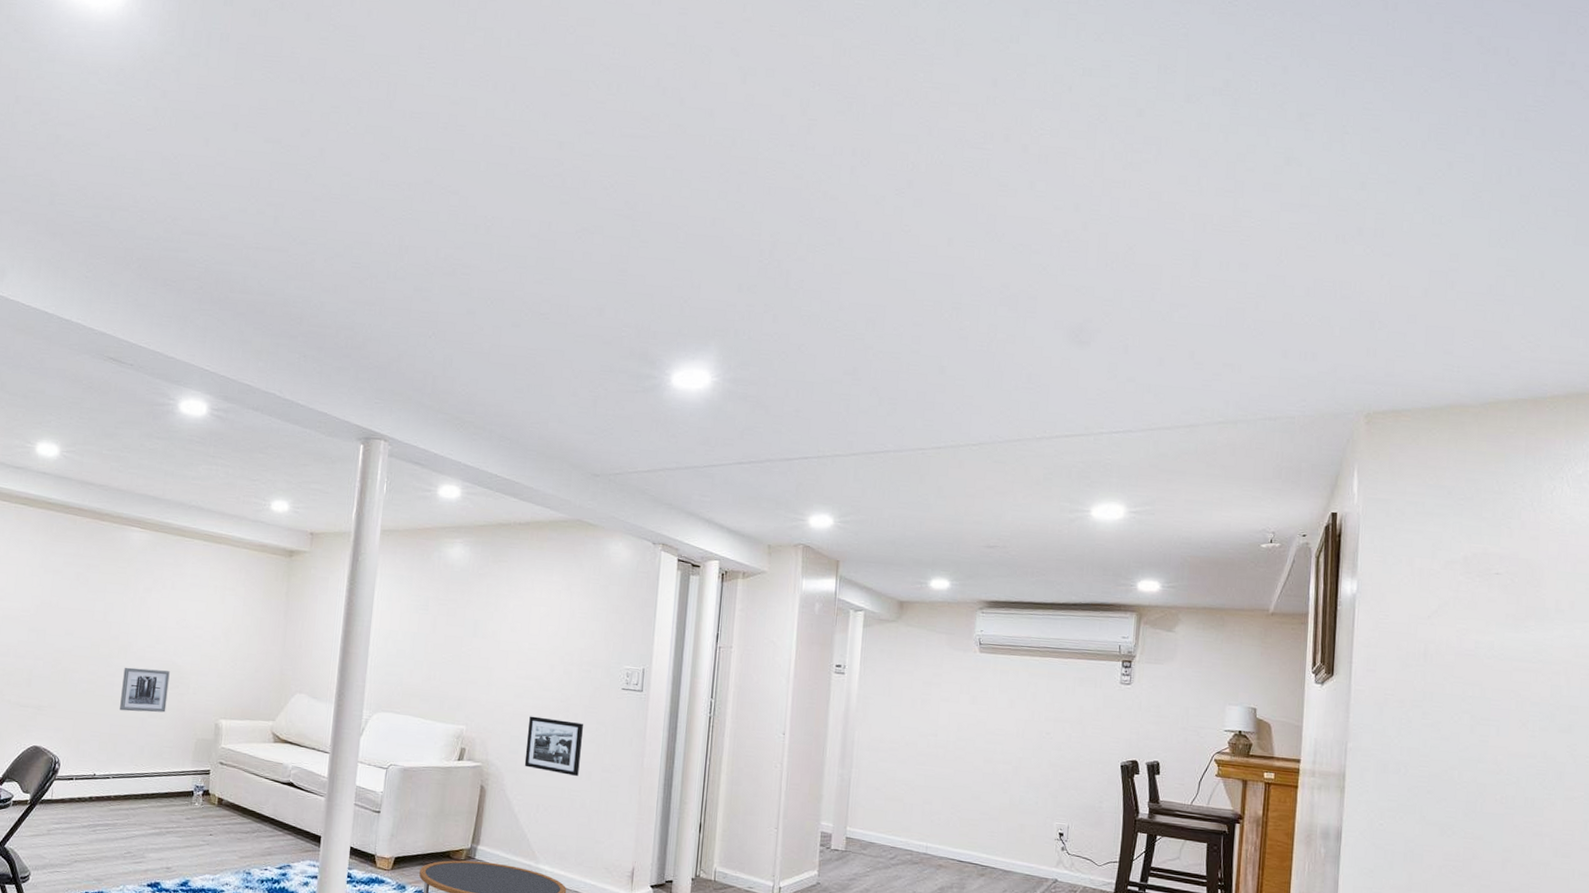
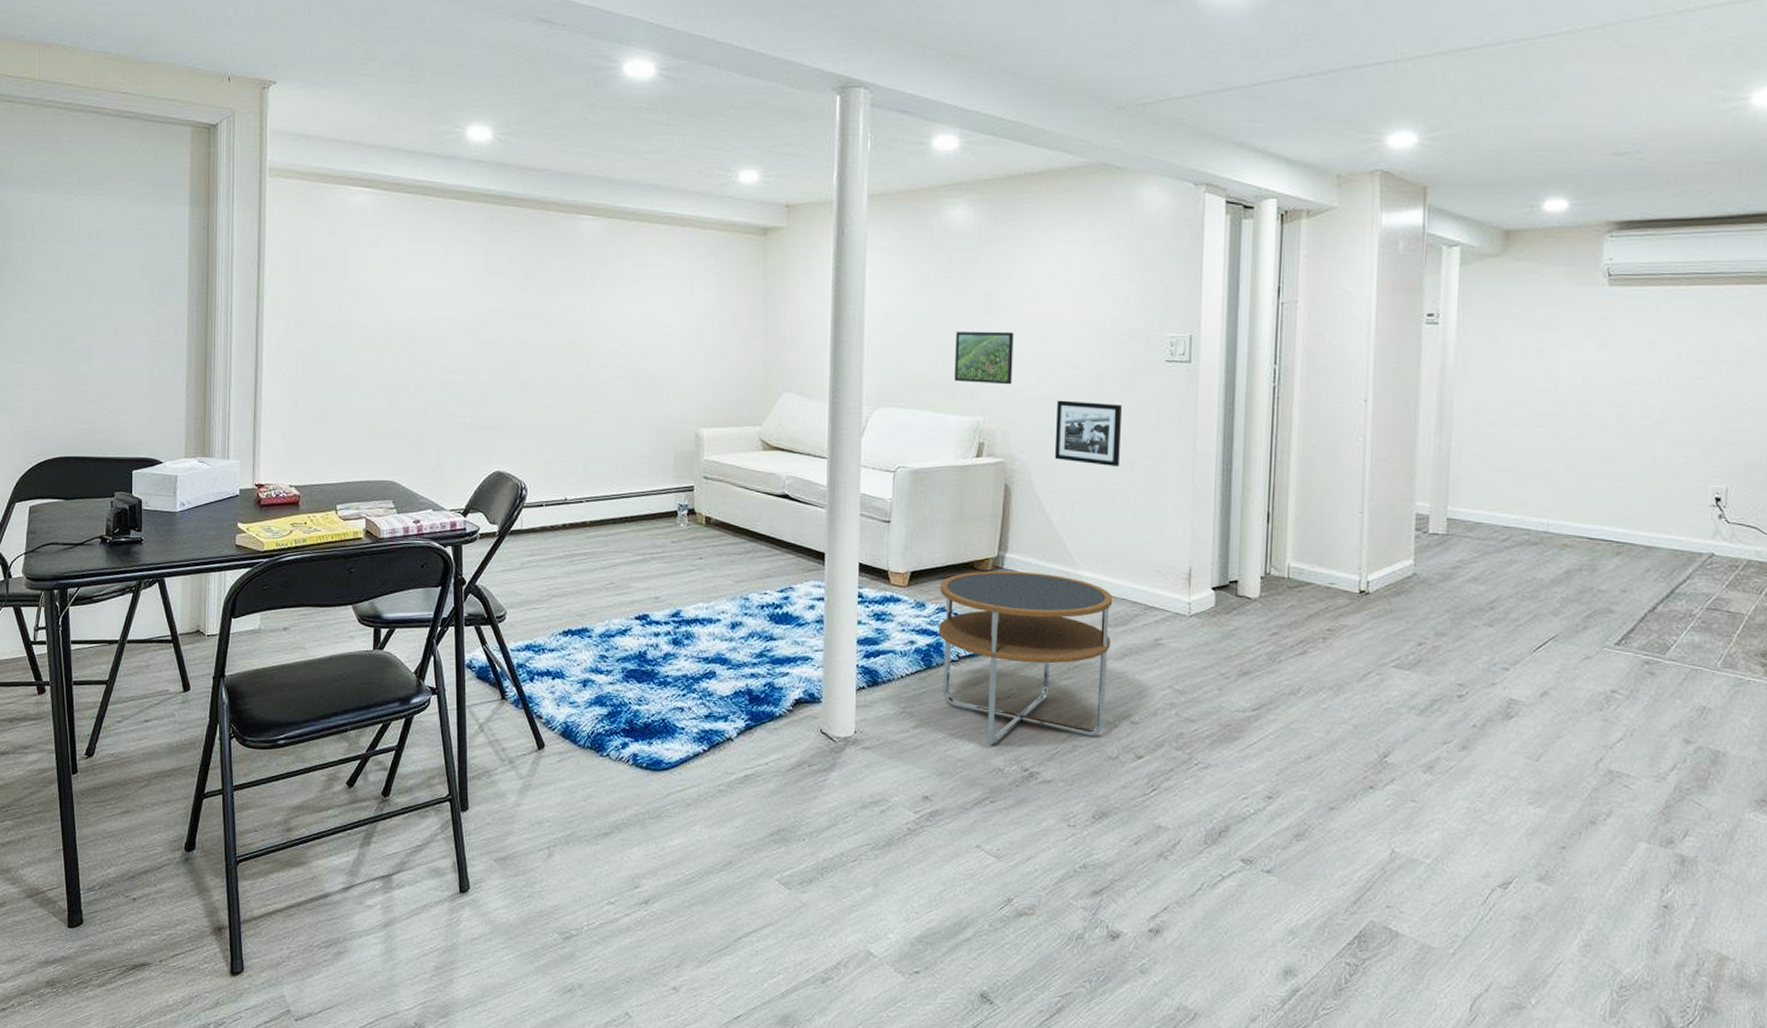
wall art: present [120,667,170,713] -> none [587,376,639,426]
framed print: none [444,652,497,700] -> present [955,331,1014,385]

